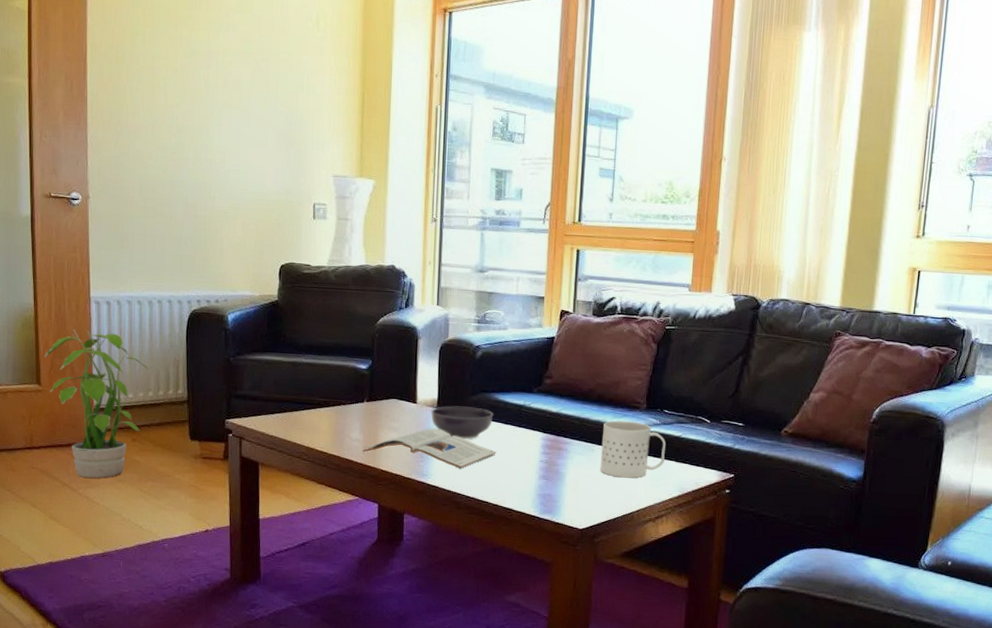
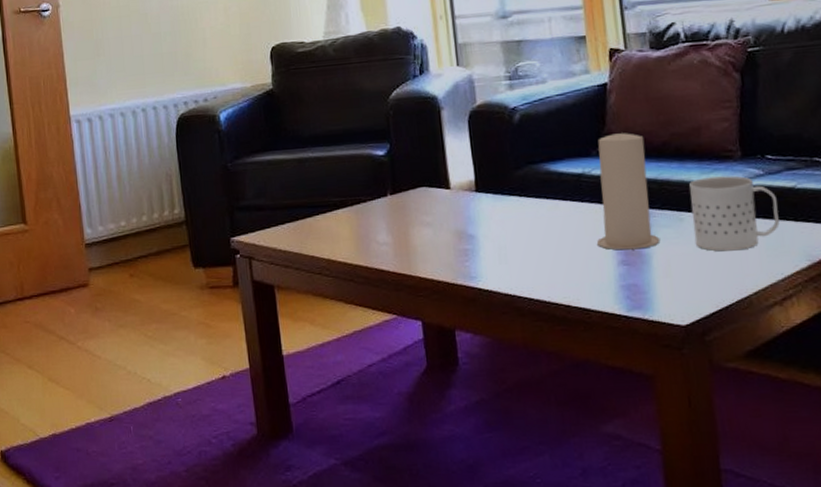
potted plant: present [45,329,149,479] -> none [28,151,140,328]
magazine: present [362,428,496,468] -> none [393,216,558,264]
bowl: present [431,406,494,439] -> none [469,184,548,226]
candle: none [526,377,576,469] -> present [597,133,661,251]

